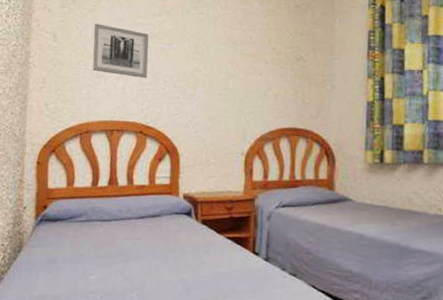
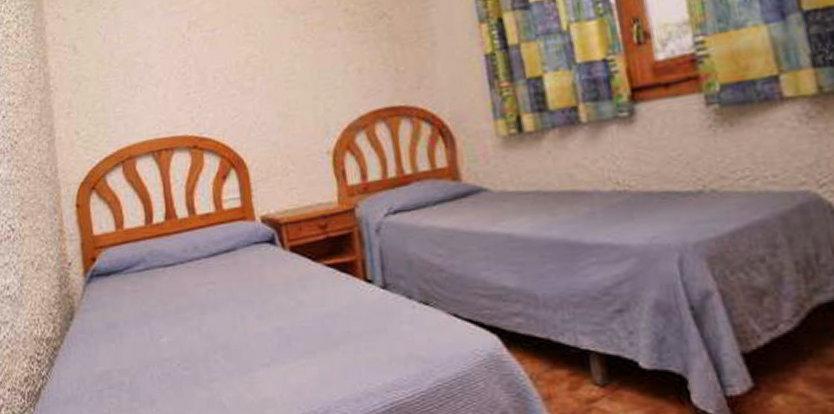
wall art: present [93,24,149,79] -> none [118,22,192,82]

